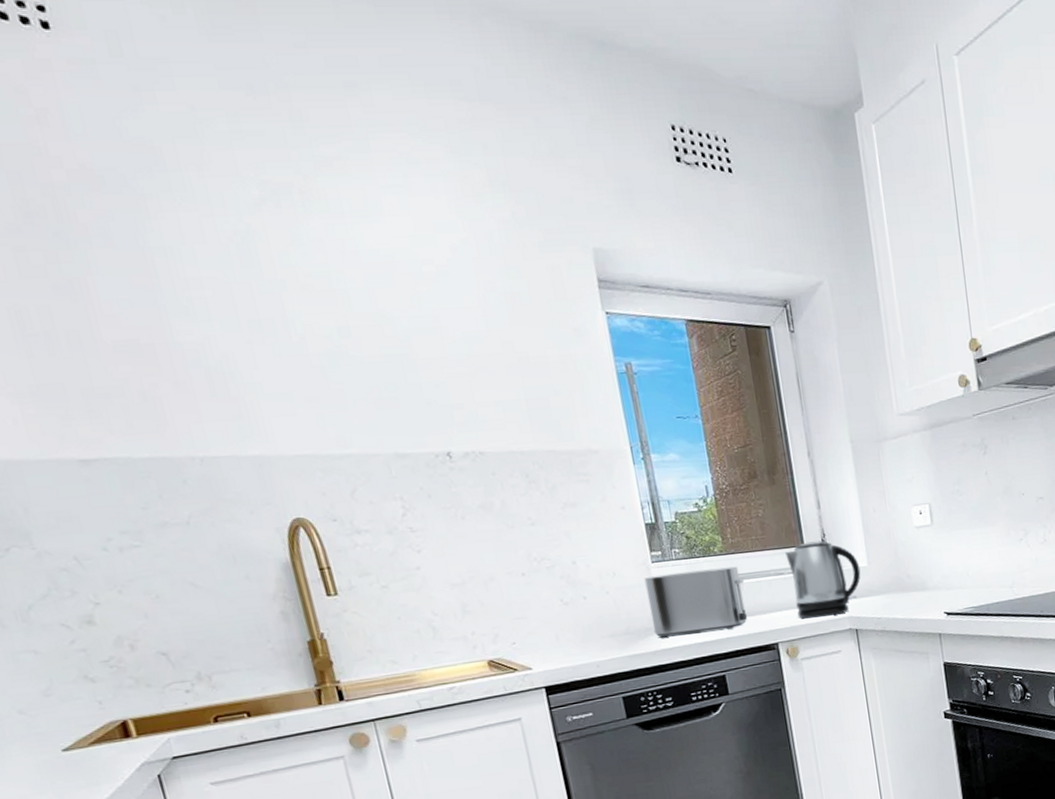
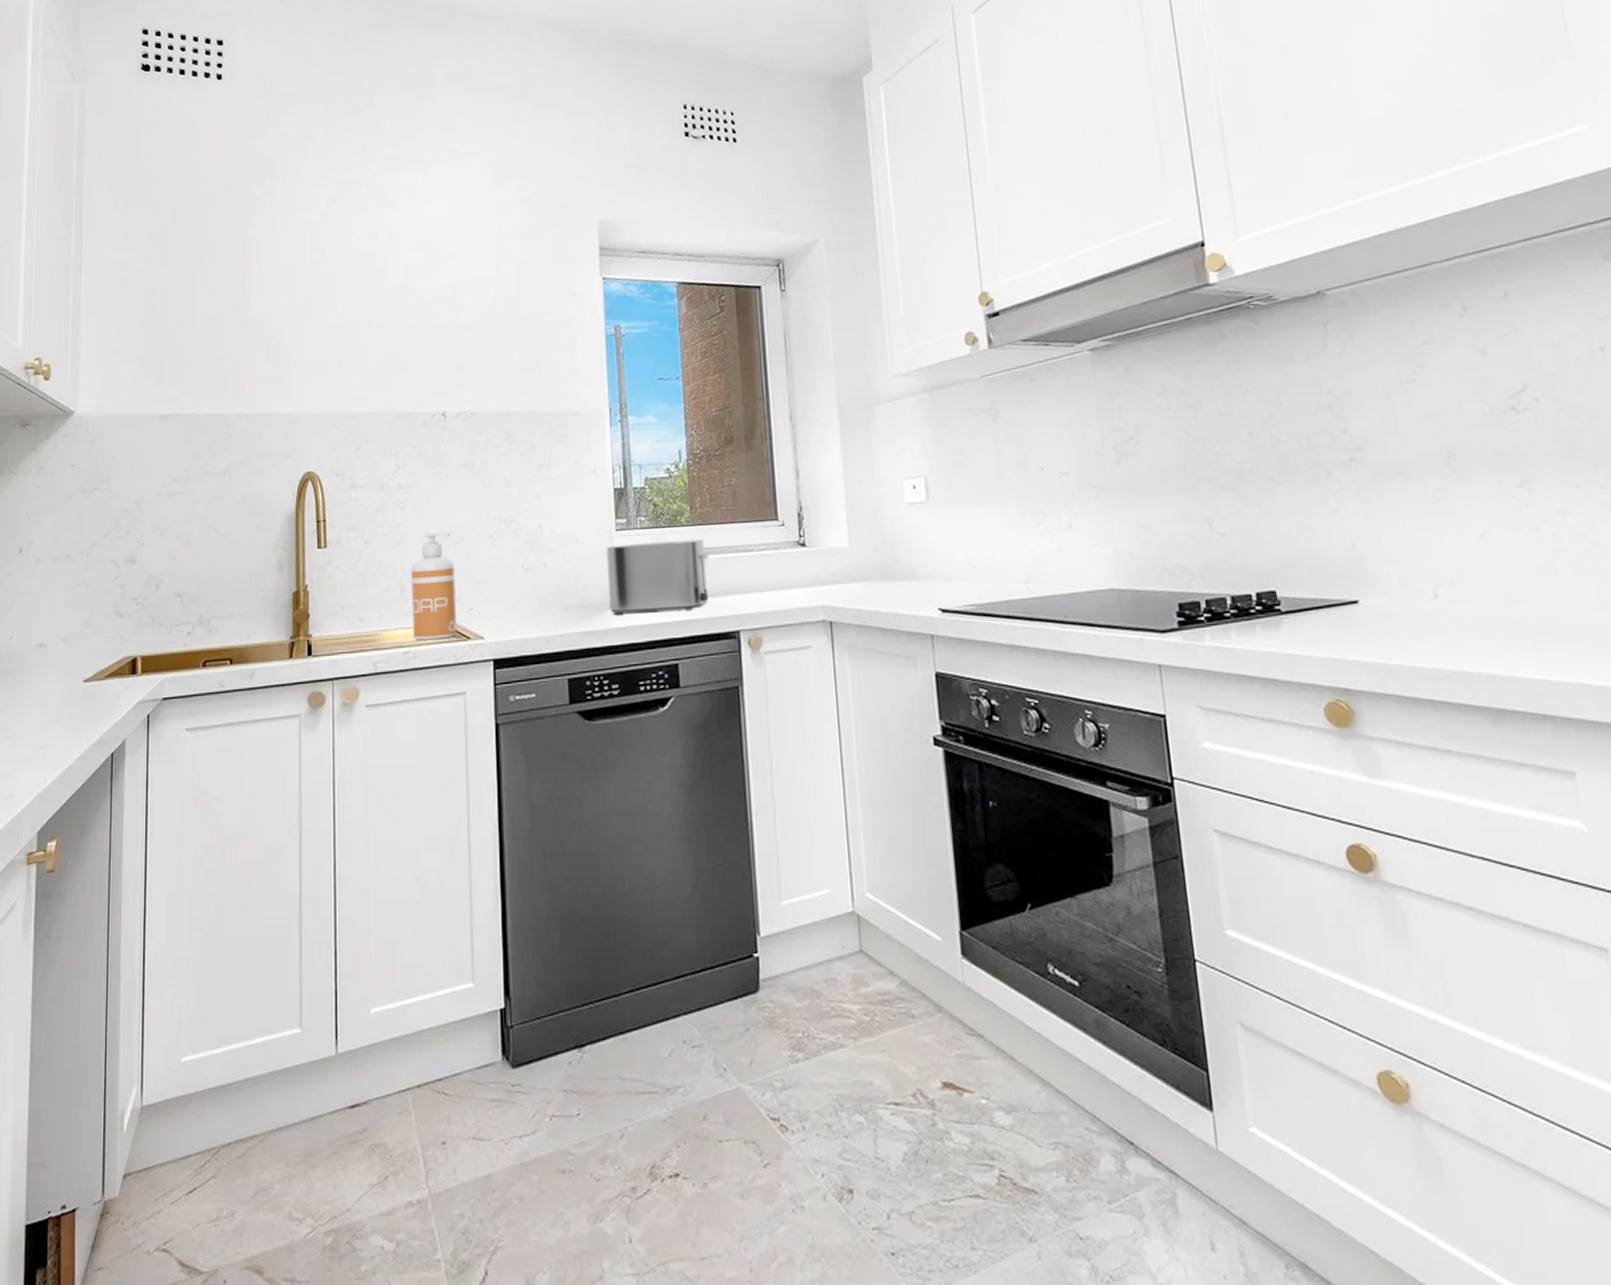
soap dispenser: none [440,573,503,677] -> present [411,532,458,641]
kettle: present [785,540,861,618] -> none [756,515,840,604]

